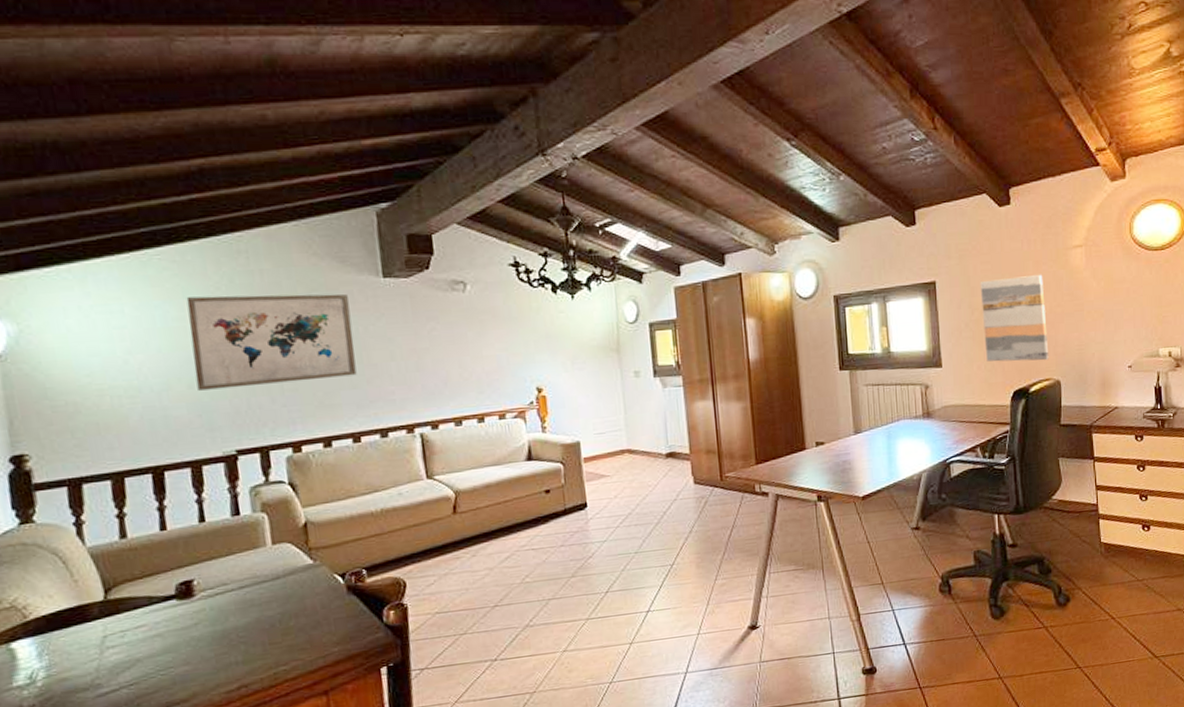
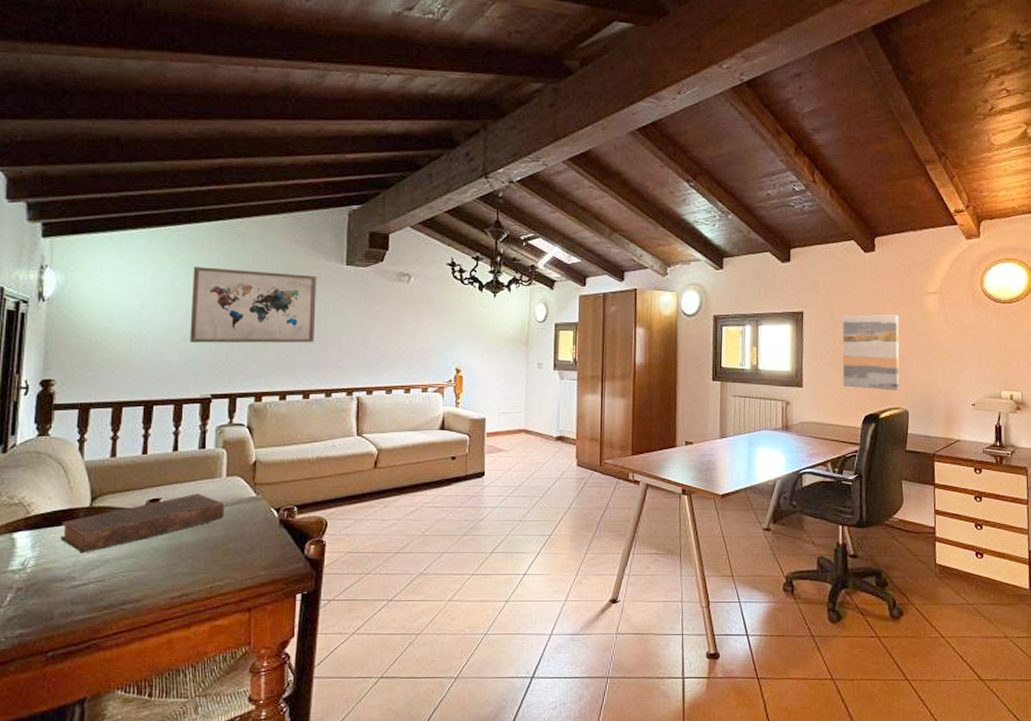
book: none [71,568,277,656] -> present [60,493,224,554]

